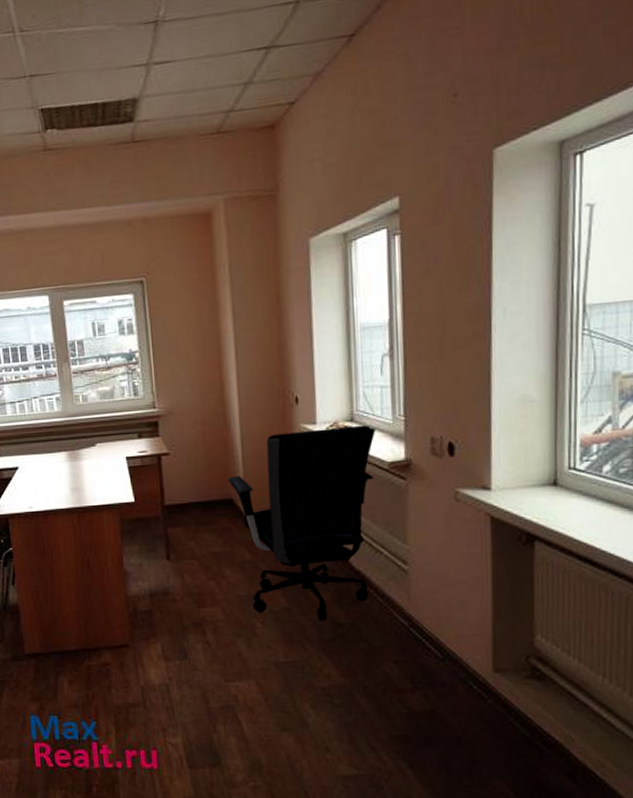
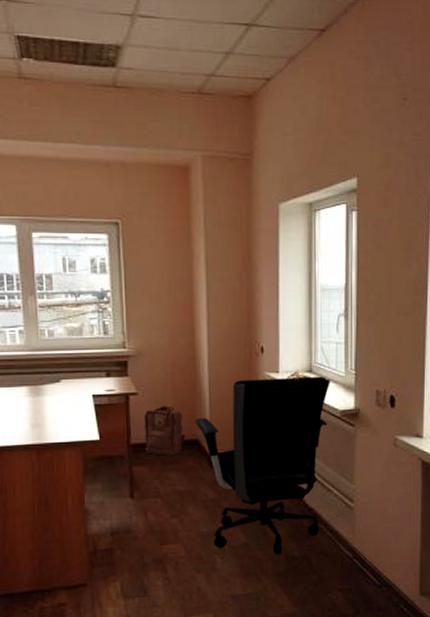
backpack: none [177,465,219,516] -> present [144,405,186,456]

